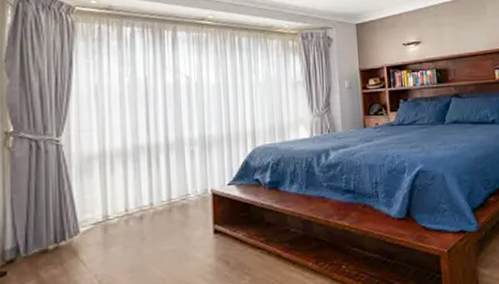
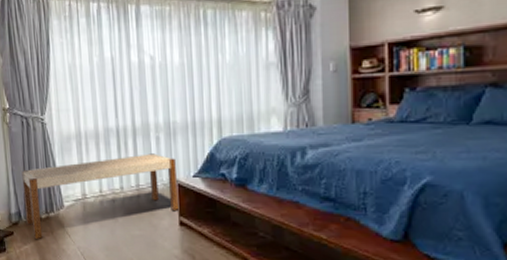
bench: none [24,166,214,277] -> present [21,153,179,240]

